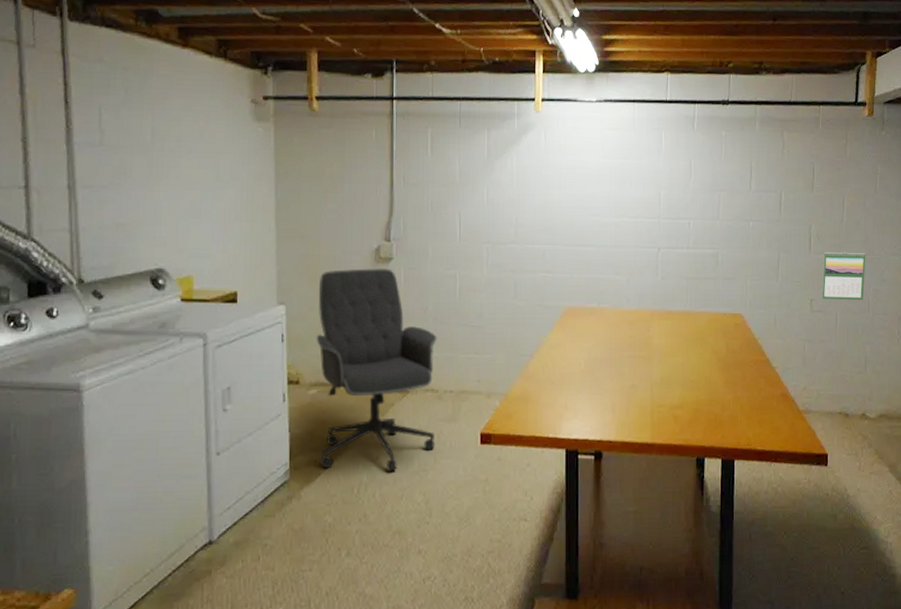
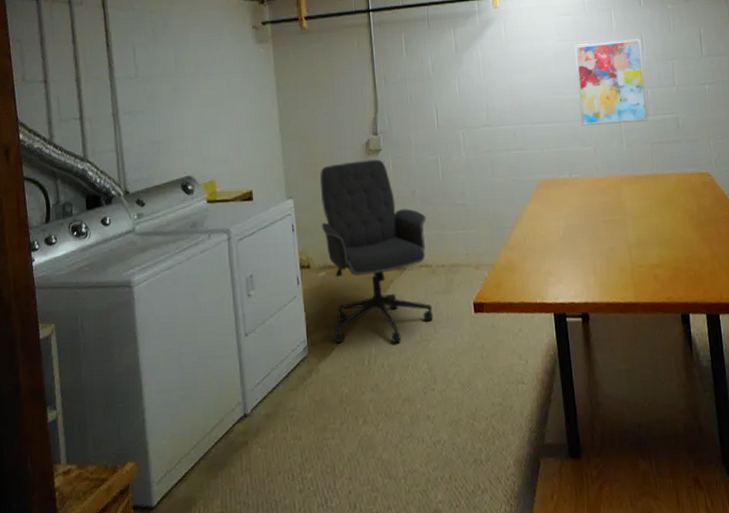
wall art: none [617,163,689,255] -> present [574,38,649,126]

